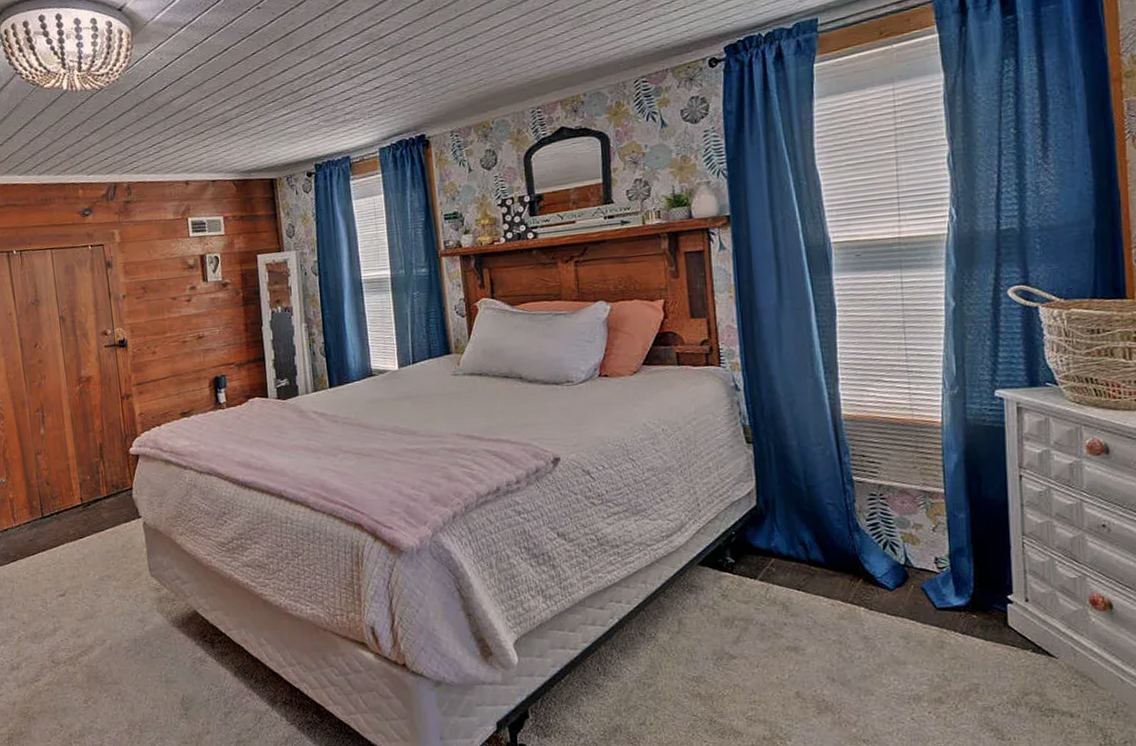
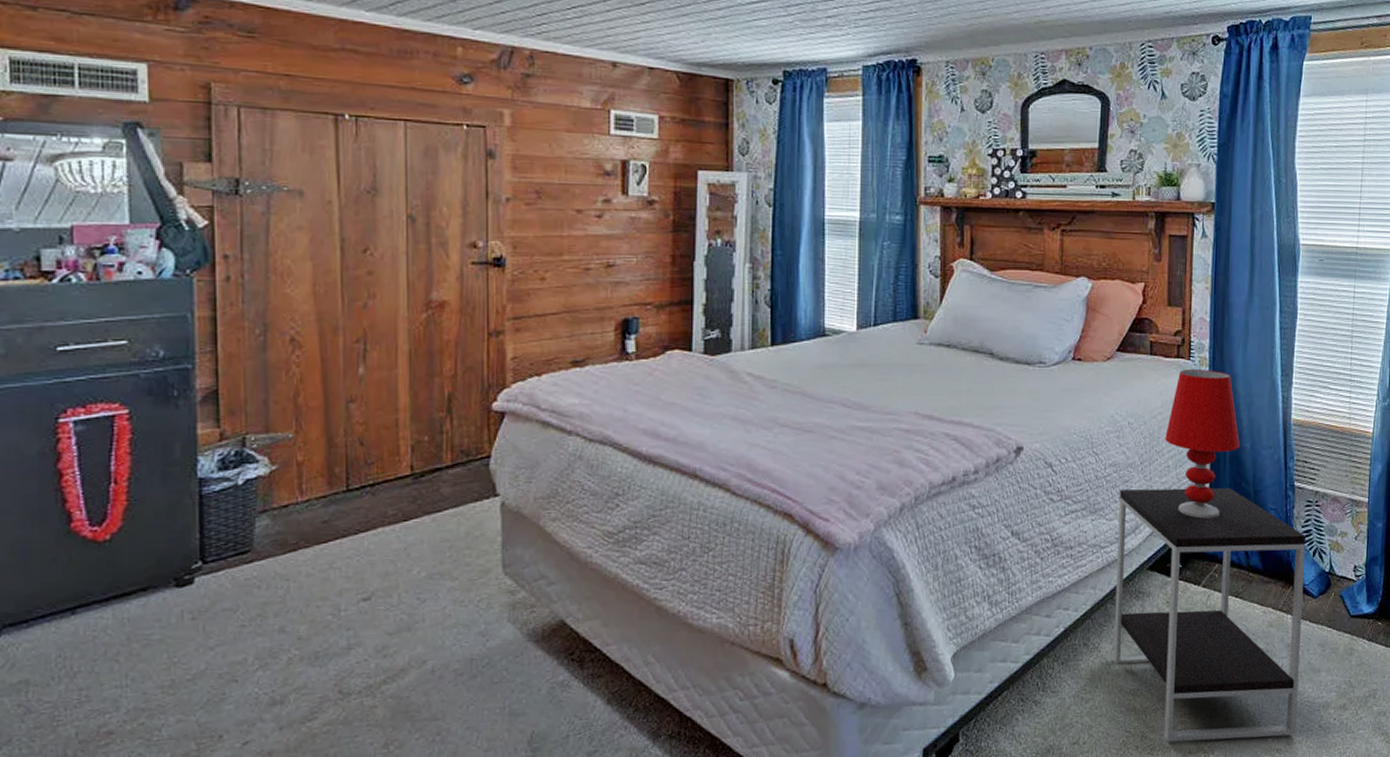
side table: none [661,485,884,727] -> present [1114,488,1307,742]
table lamp: none [702,374,786,516] -> present [1165,370,1240,519]

